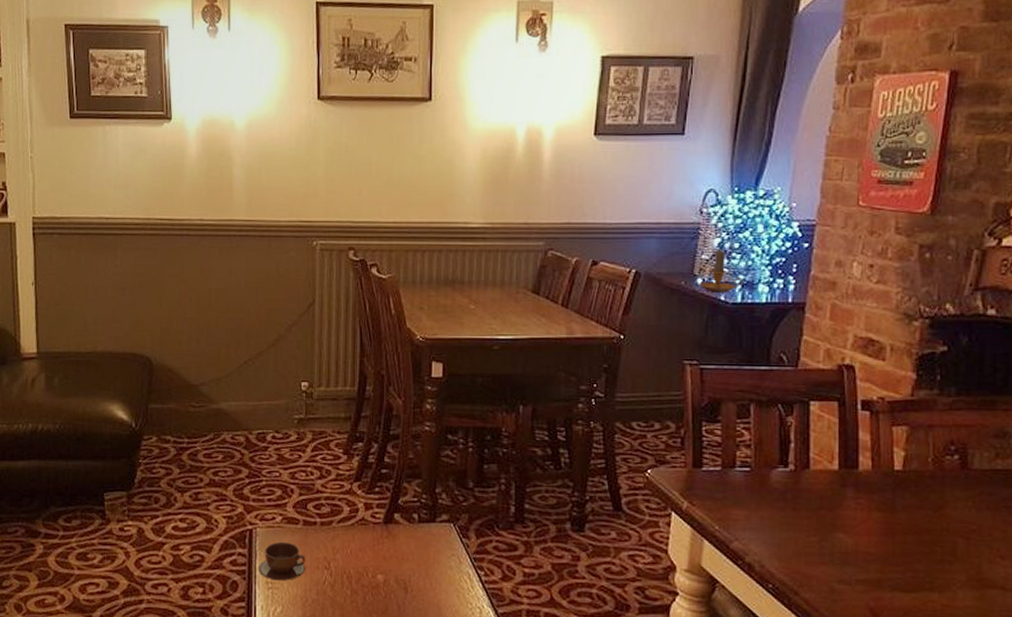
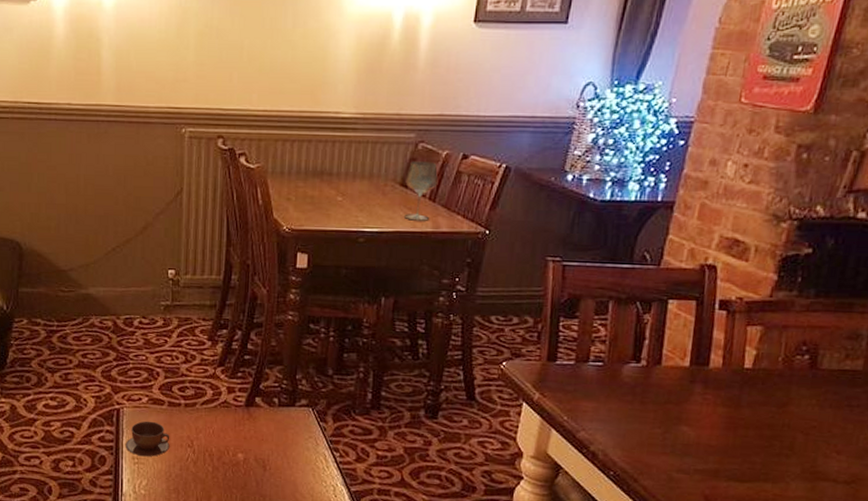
wine glass: none [537,268,570,327] -> present [404,161,439,221]
candle: present [699,250,744,293] -> none [569,146,615,190]

